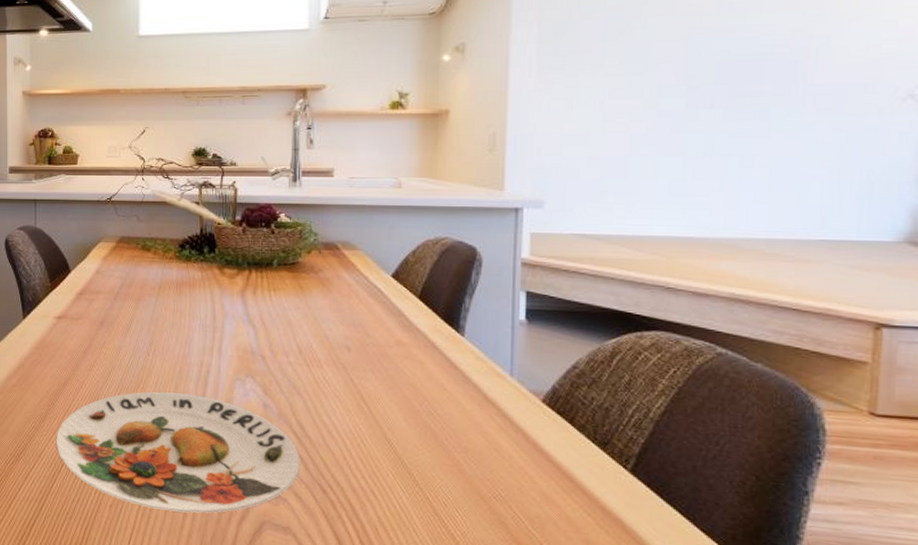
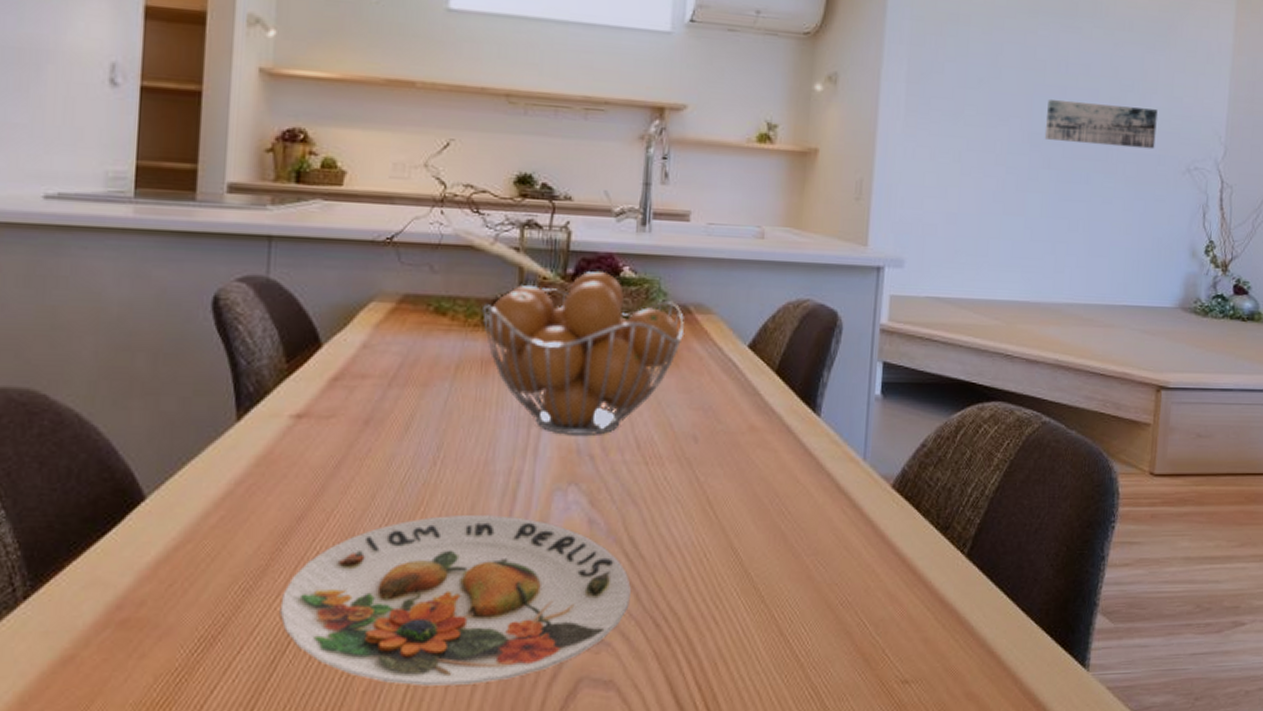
fruit basket: none [175,217,334,341] -> present [482,270,685,435]
wall art: none [704,36,861,81] -> present [1044,99,1158,150]

